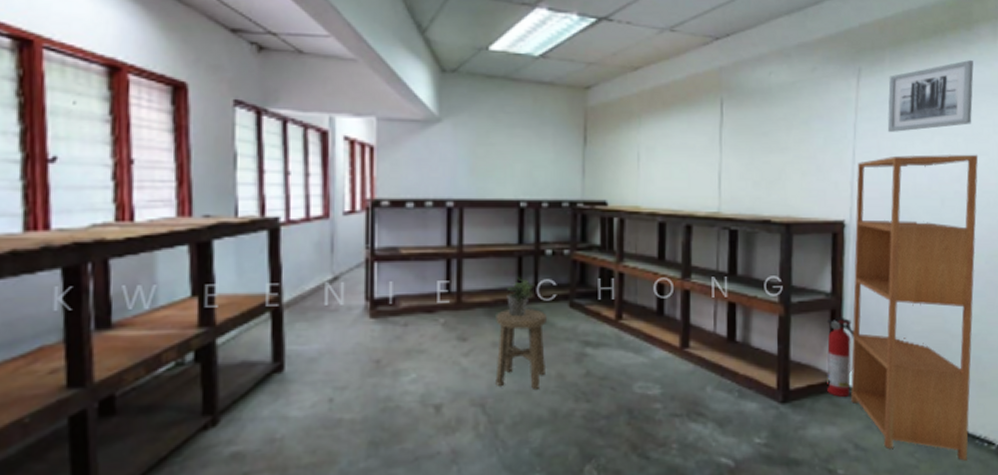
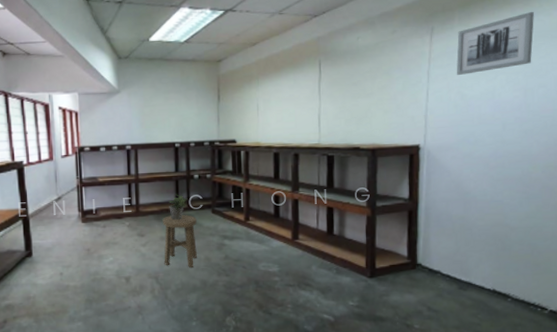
fire extinguisher: present [826,316,855,397] -> none [405,216,428,274]
bookshelf: present [850,154,979,461] -> none [425,87,537,321]

